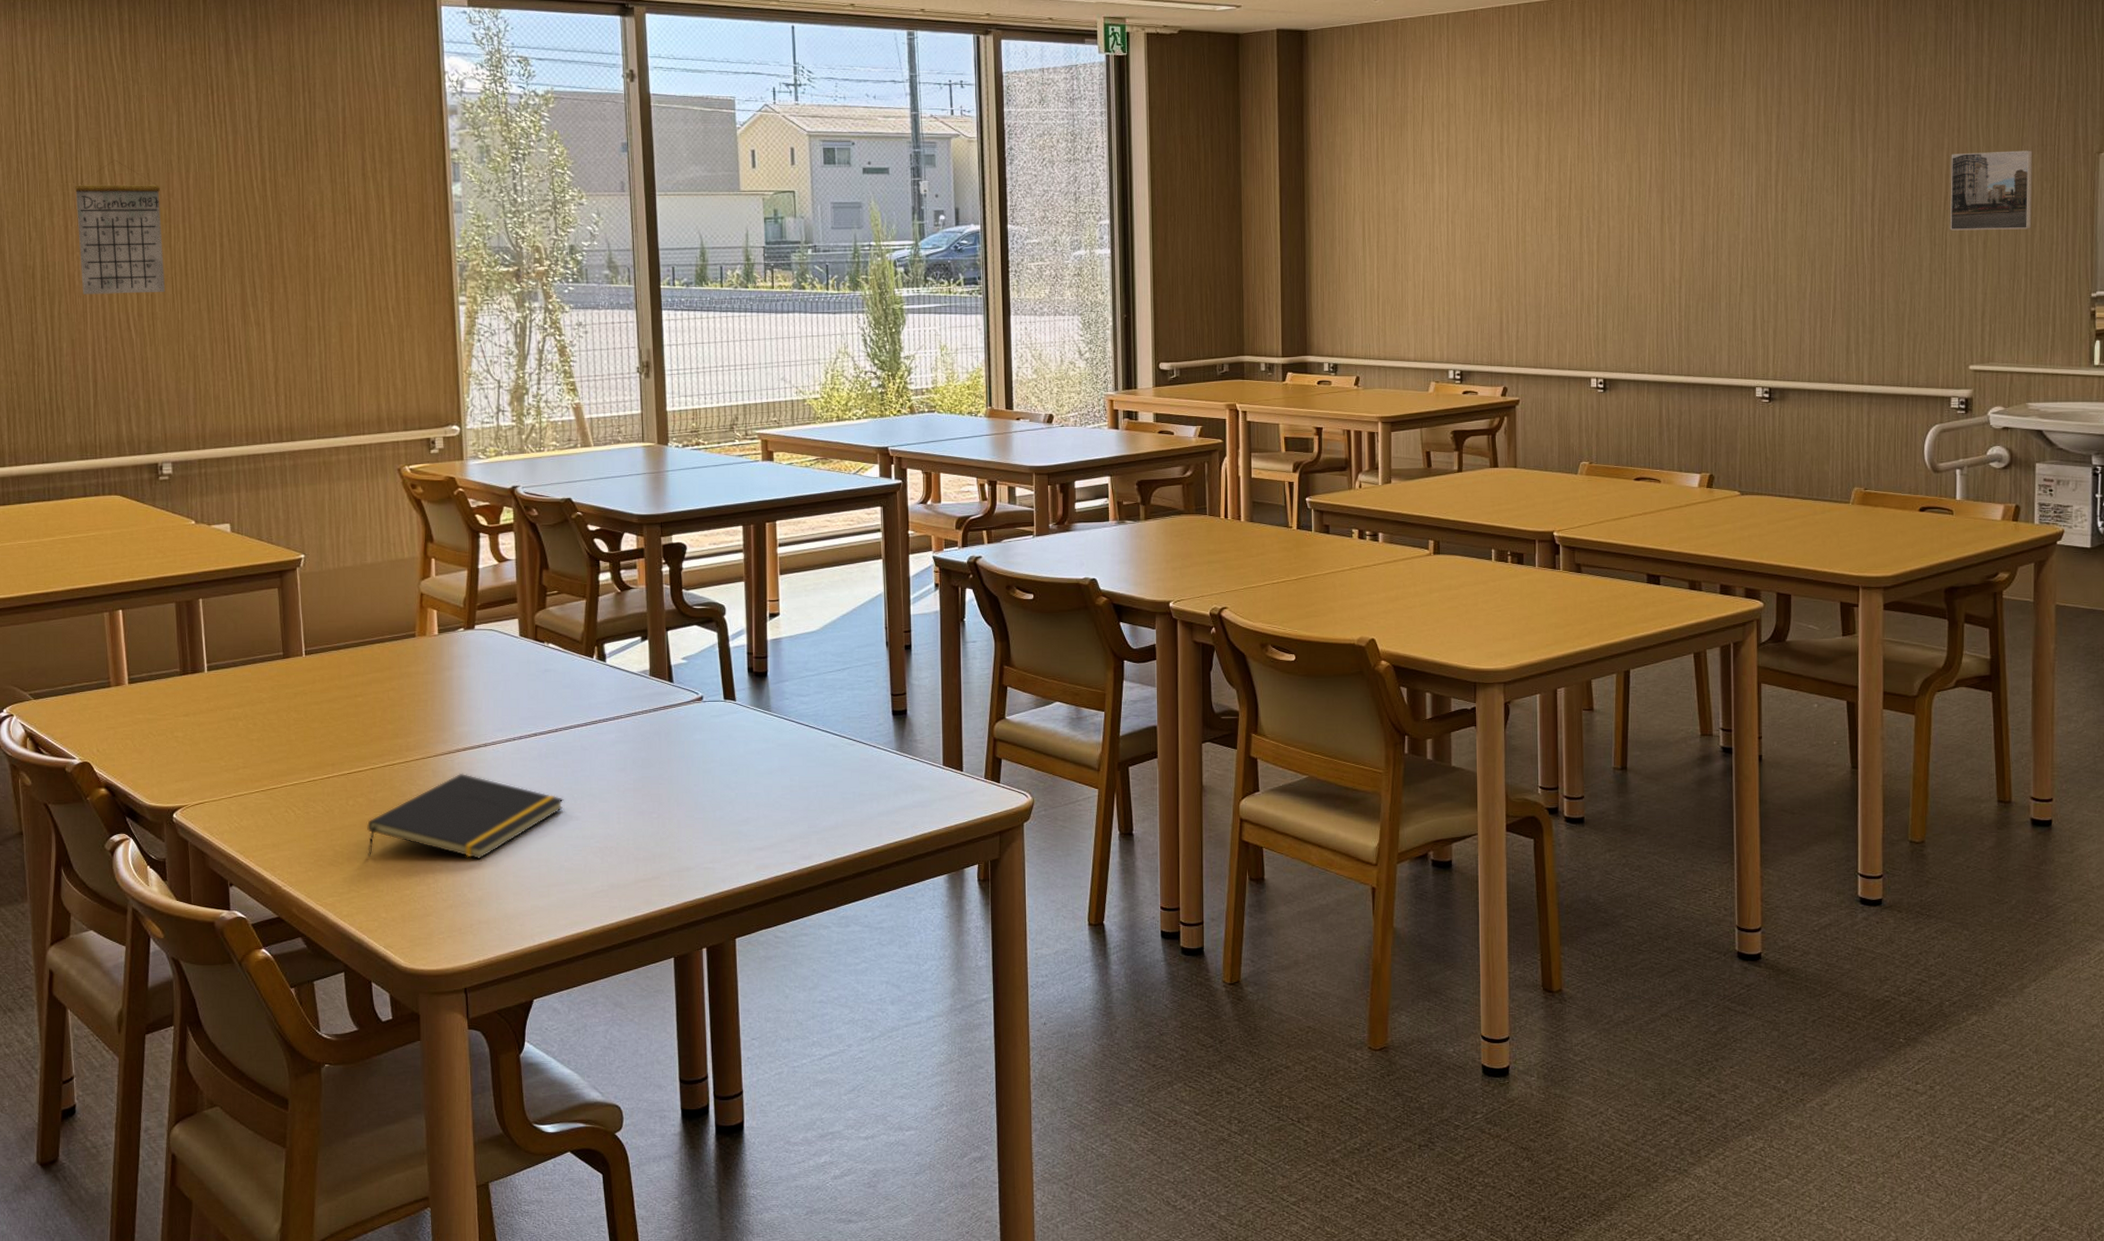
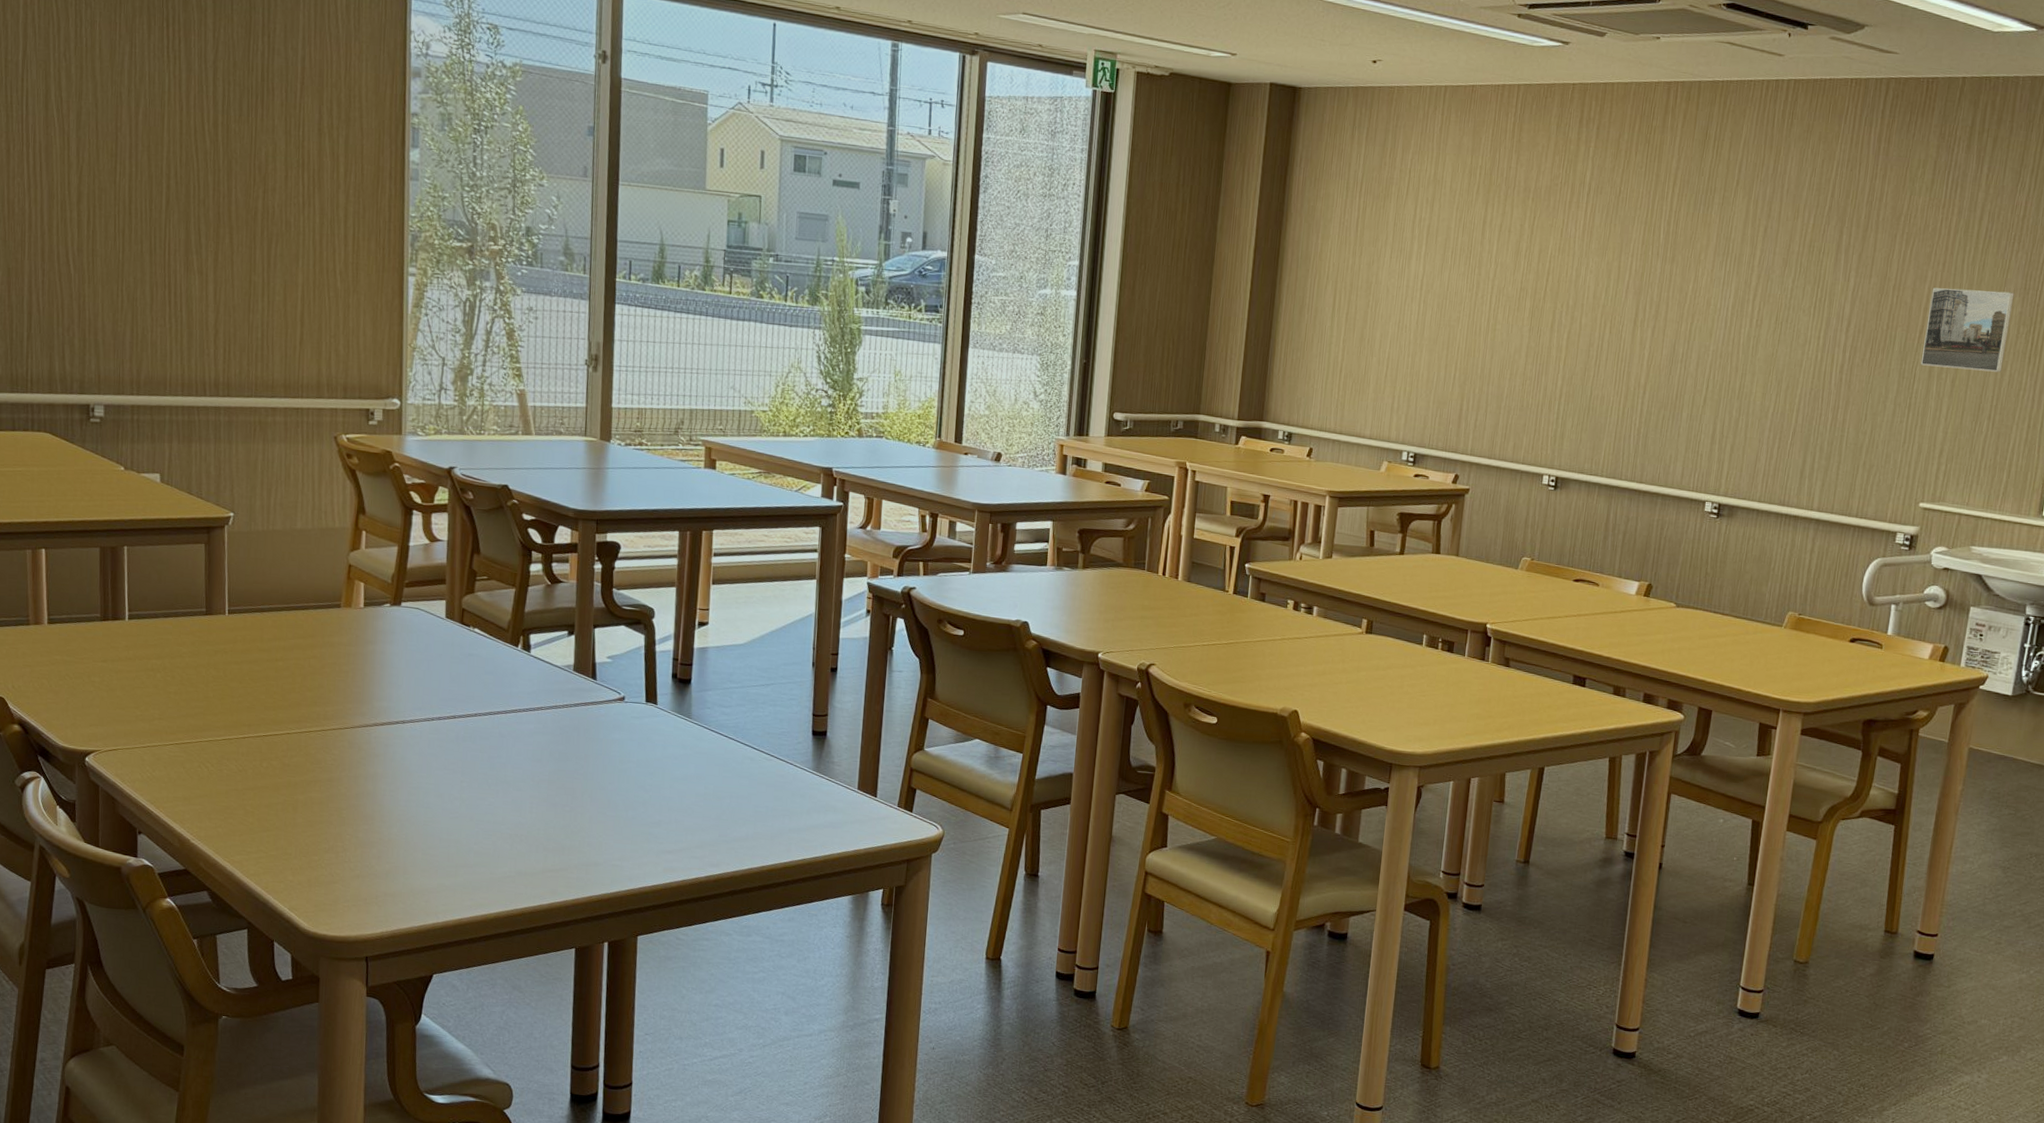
calendar: present [74,159,166,295] -> none [19,85,108,229]
notepad: present [367,773,565,860] -> none [278,747,479,834]

